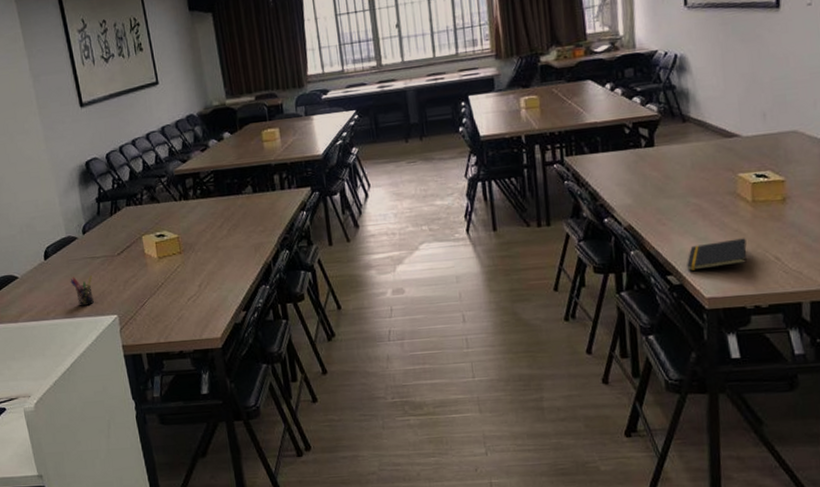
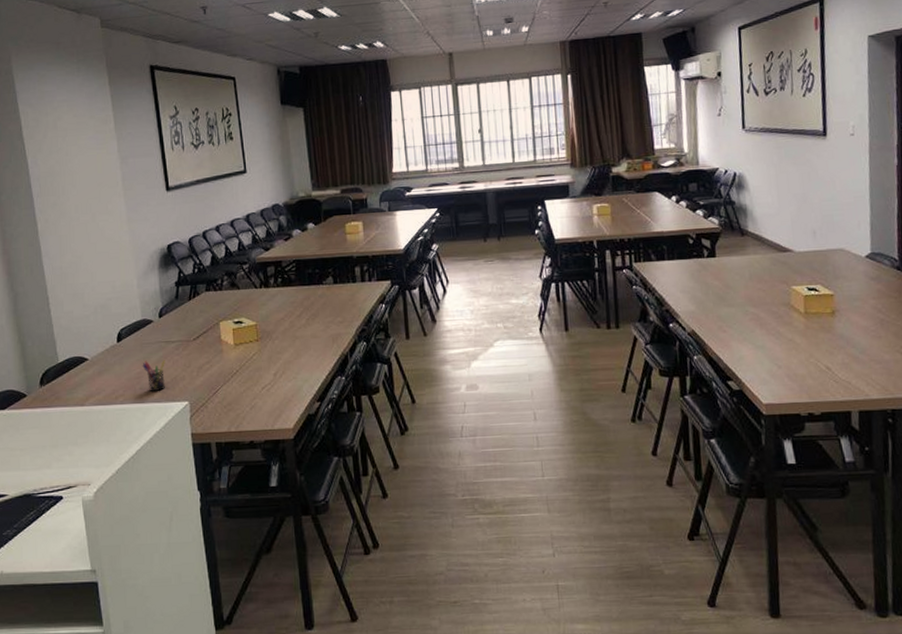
notepad: present [687,238,747,271] -> none [746,347,800,377]

